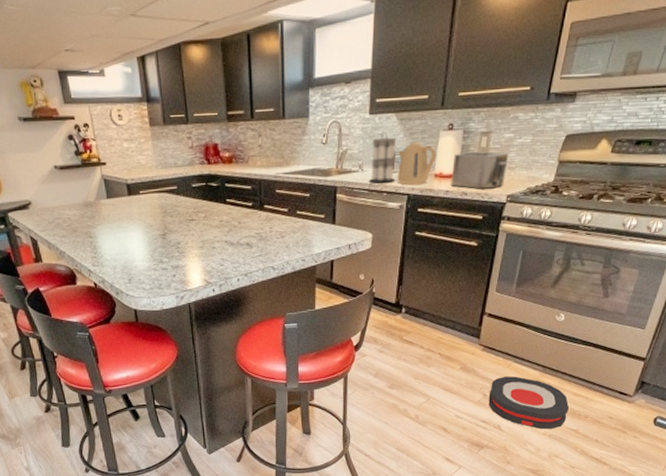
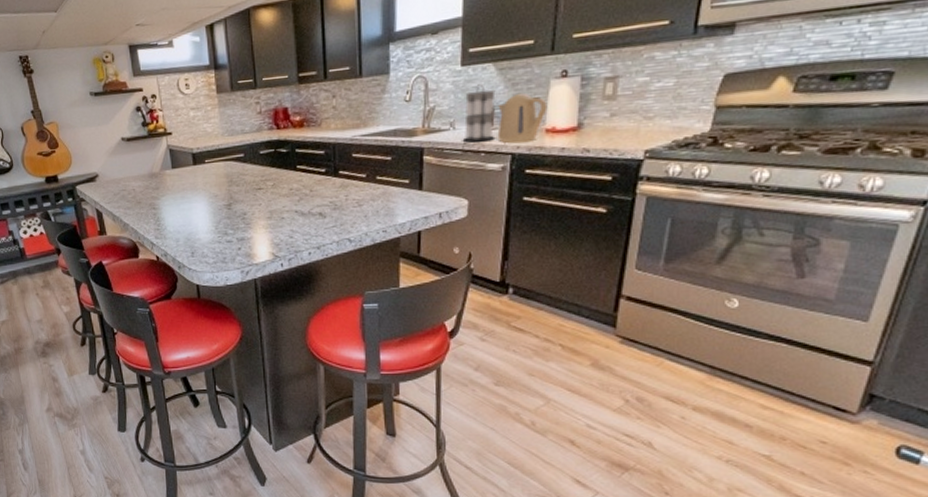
toaster: present [451,151,509,190] -> none [567,99,645,146]
robot vacuum: present [488,376,570,430] -> none [632,378,756,452]

